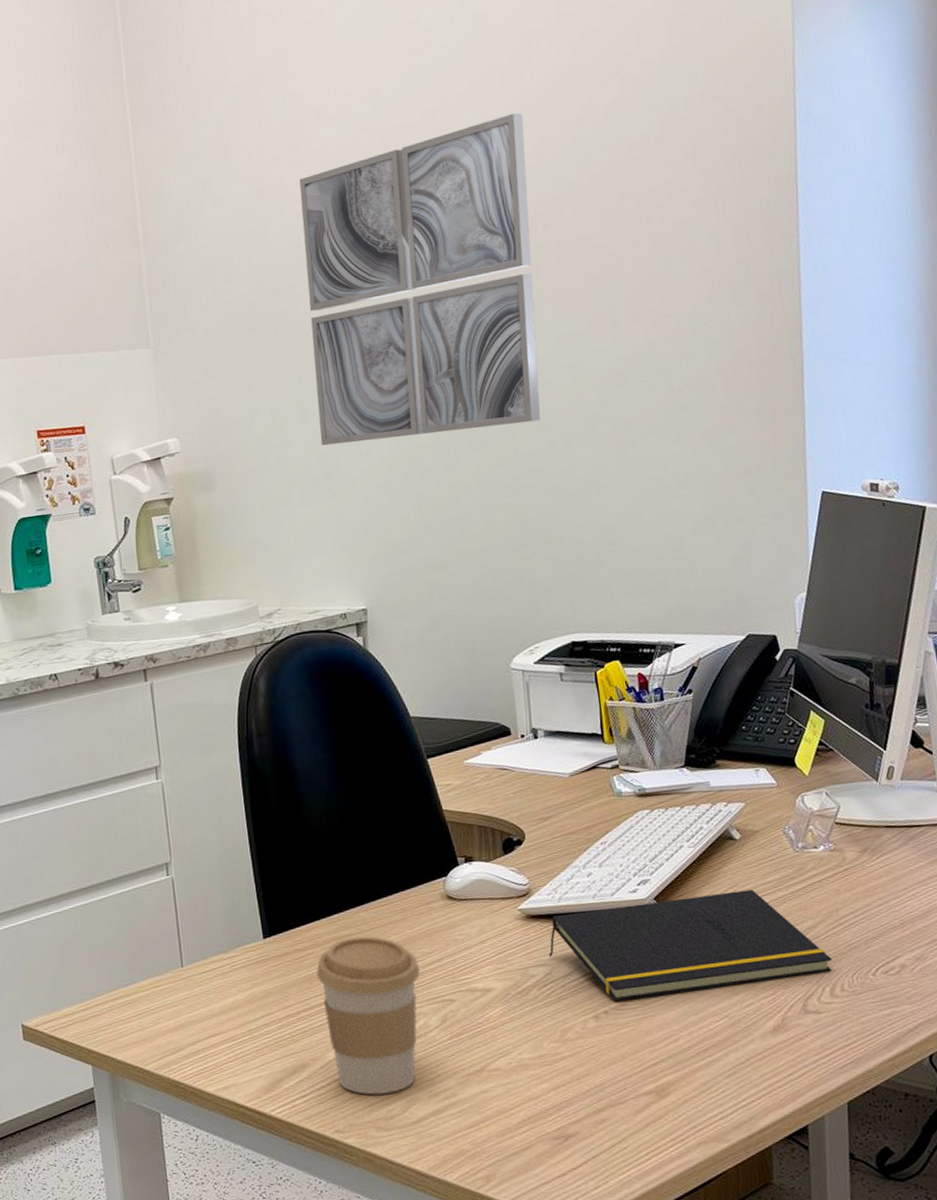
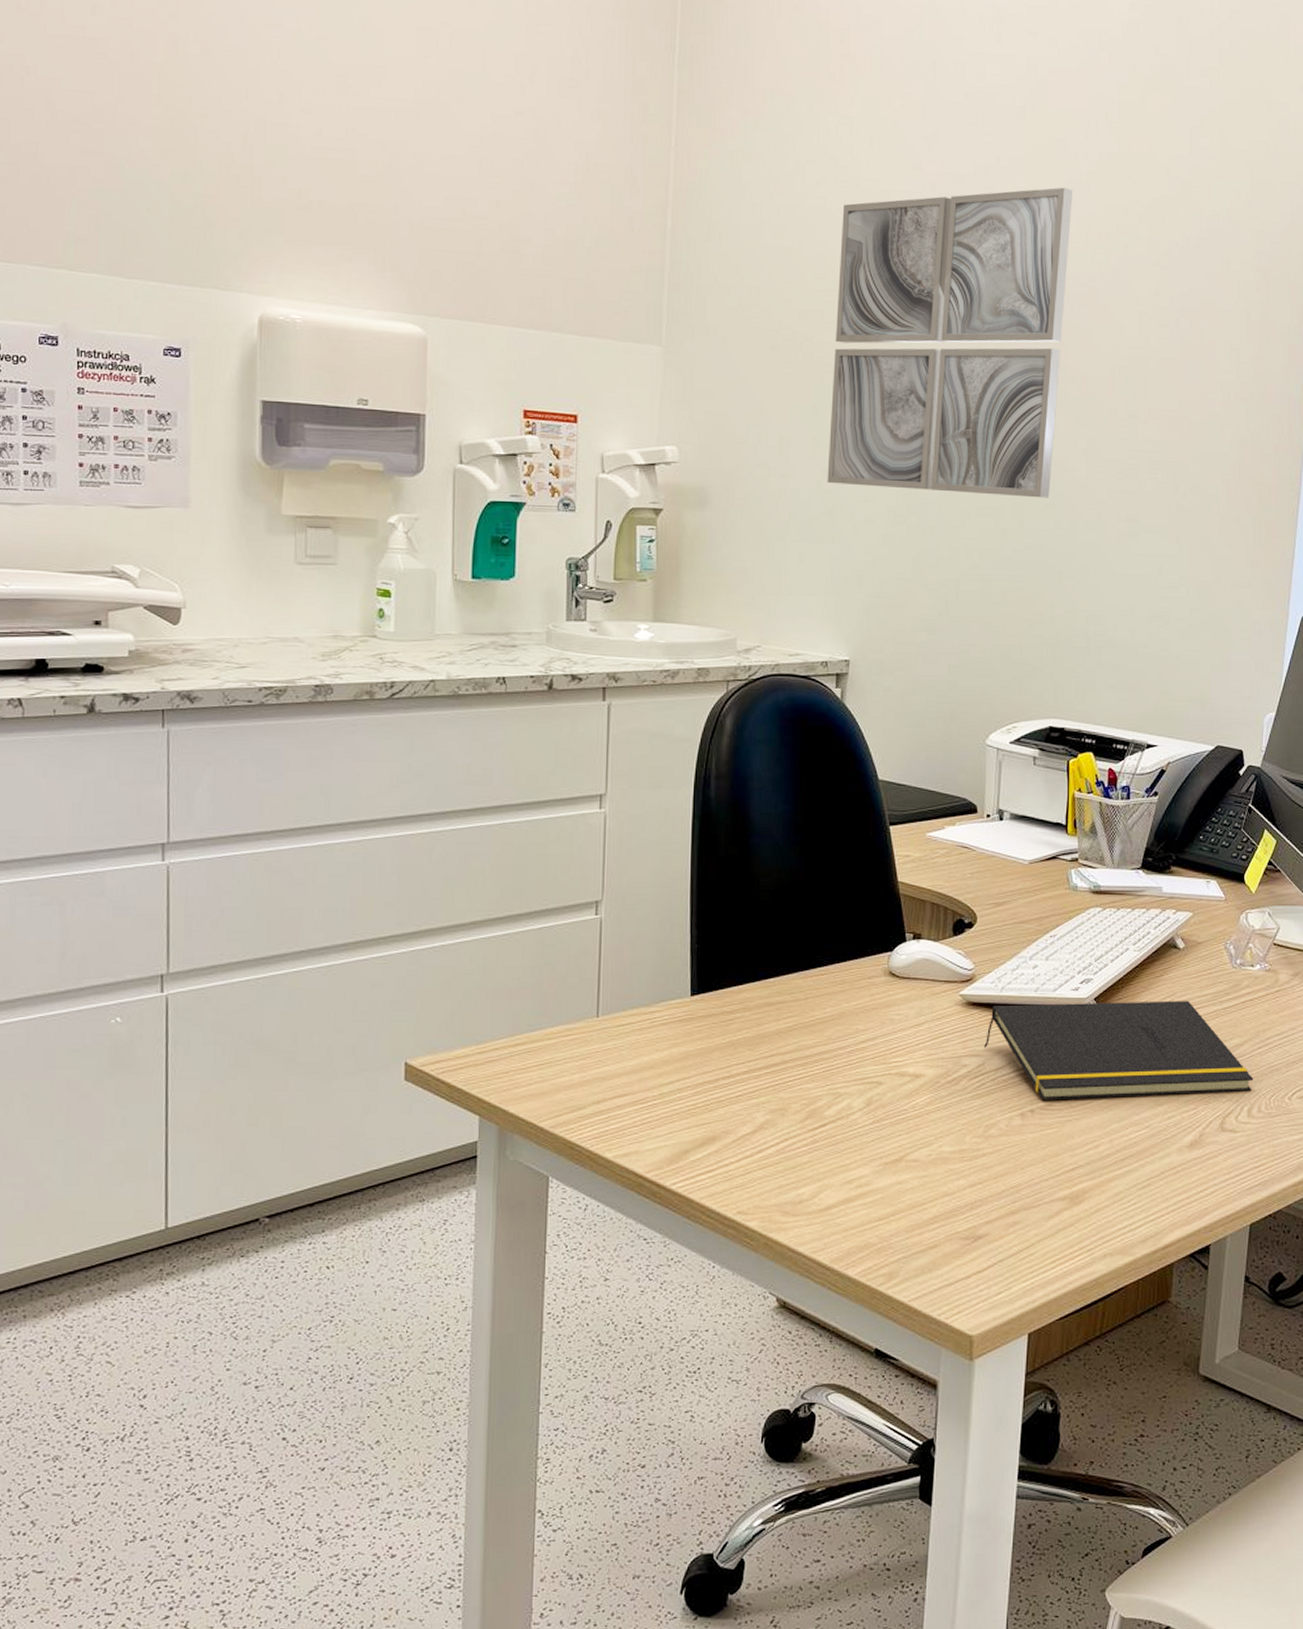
coffee cup: present [316,936,420,1095] -> none [741,1005,851,1178]

